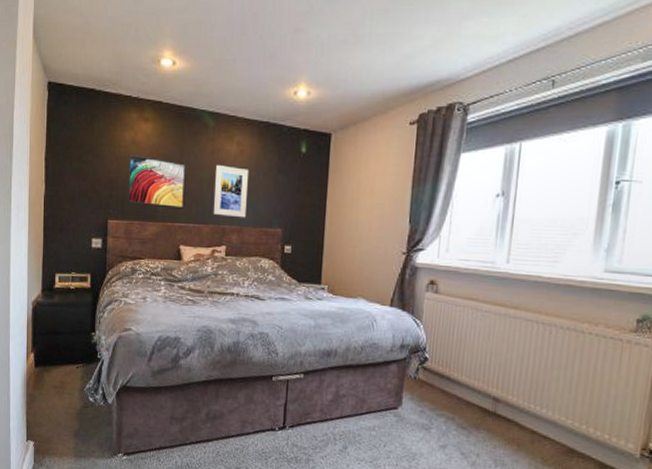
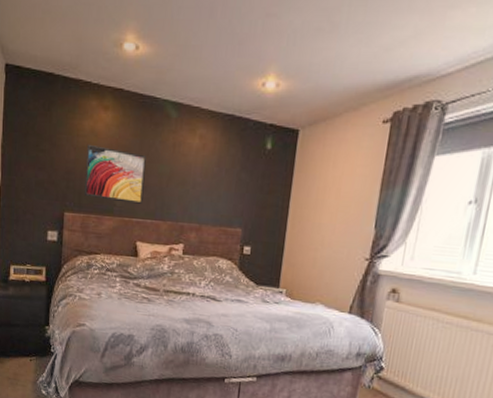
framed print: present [213,165,248,218] -> none [171,159,210,216]

